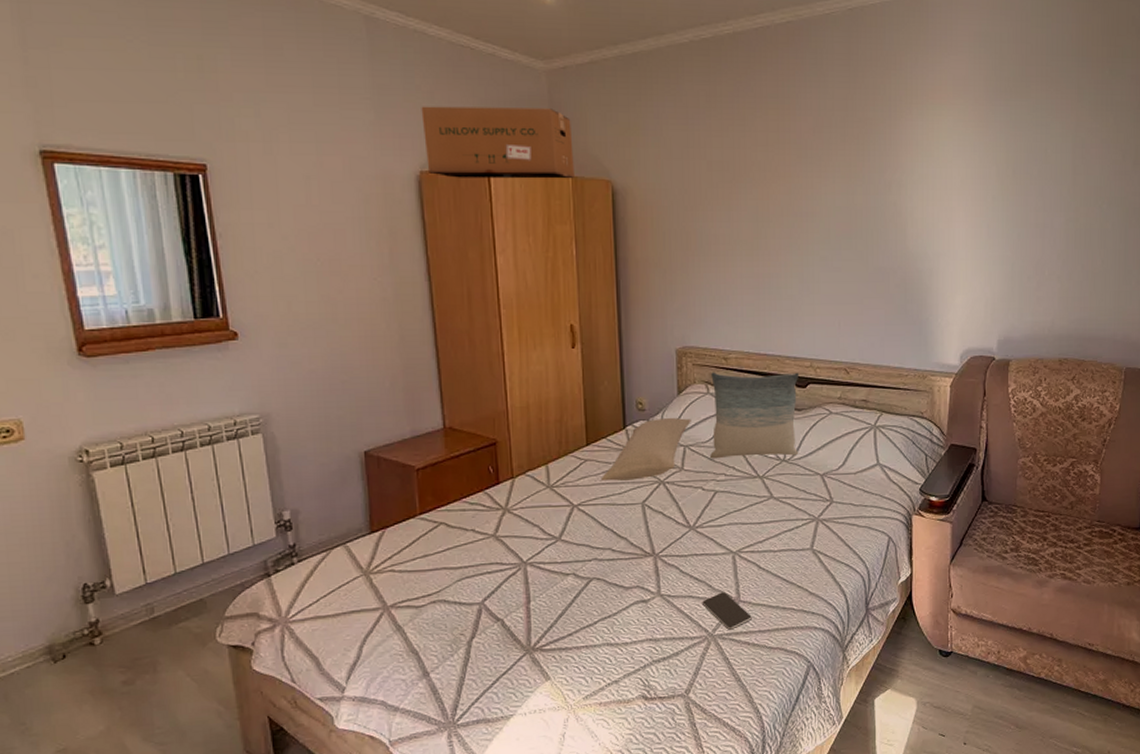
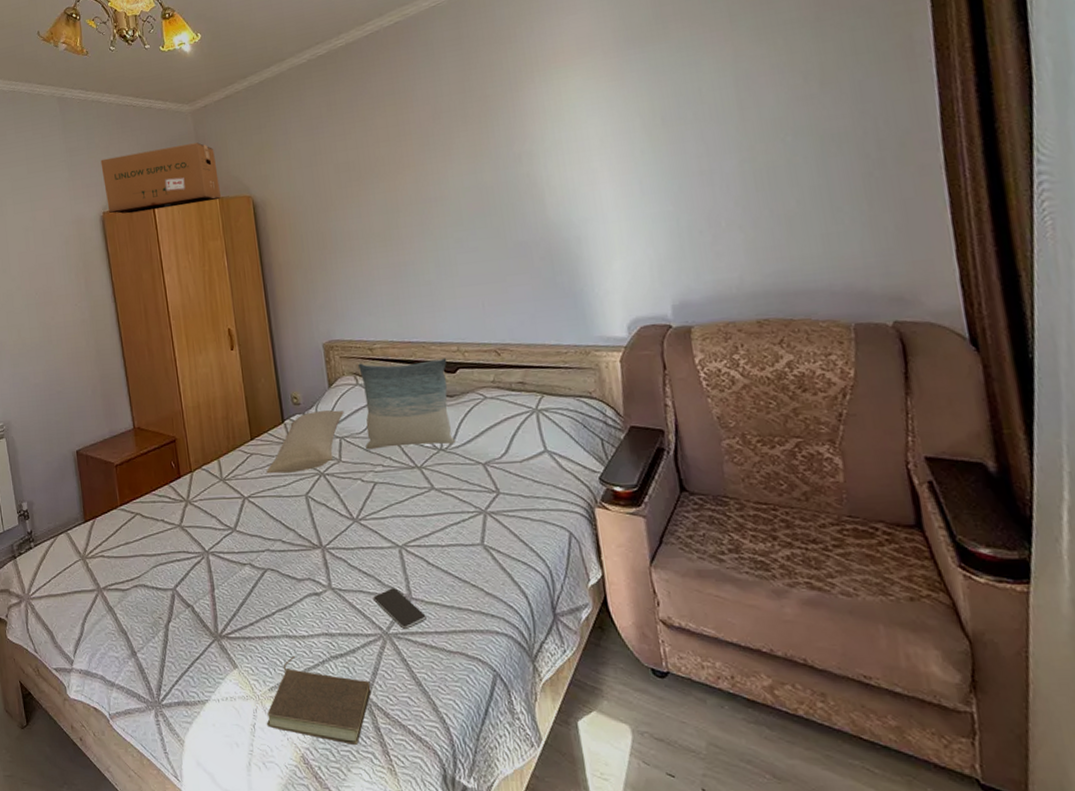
book: none [577,662,691,742] -> present [266,655,371,745]

